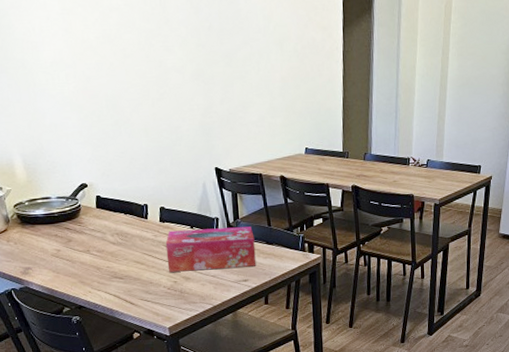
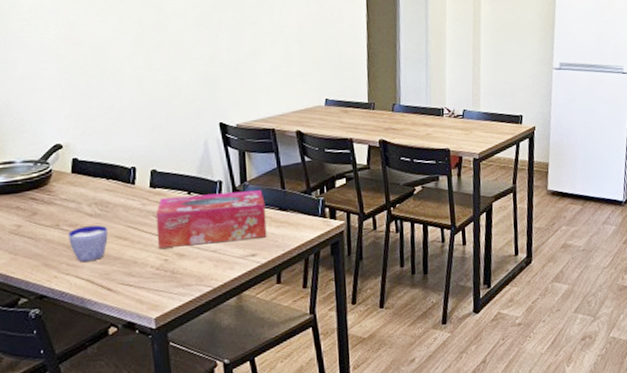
cup: none [97,252,129,281] -> present [68,225,108,262]

